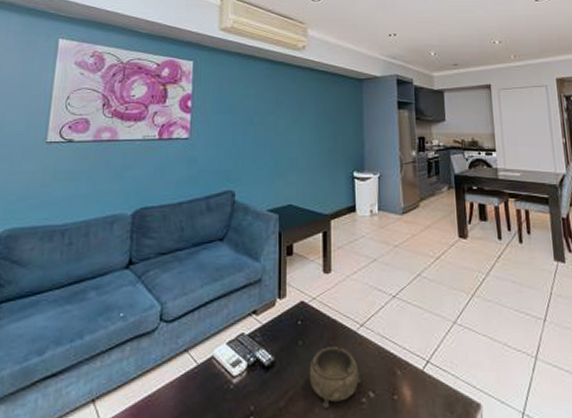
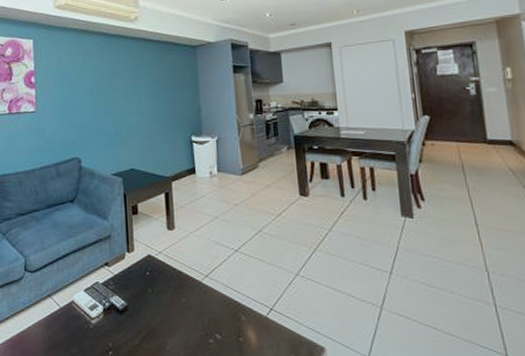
decorative bowl: present [309,347,362,408] -> none [159,295,209,347]

